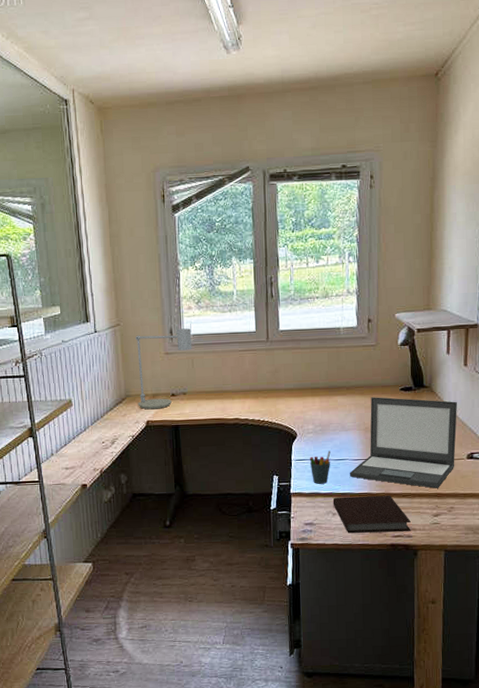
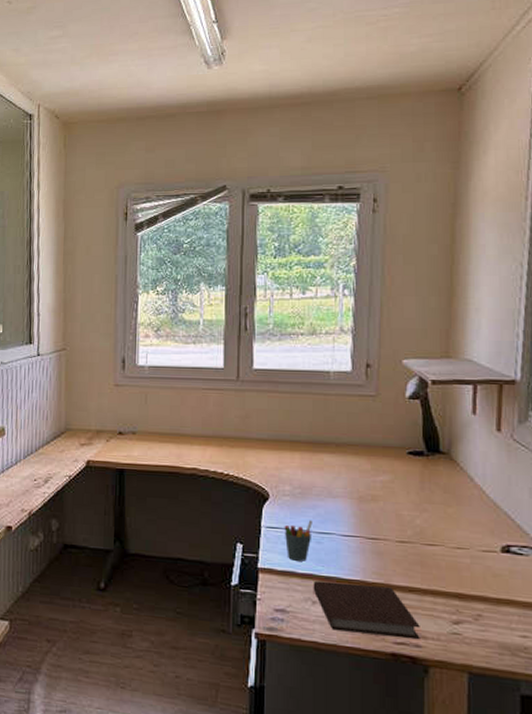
desk lamp: present [135,328,192,410] -> none [78,358,147,448]
laptop: present [349,397,458,489] -> none [336,459,488,587]

